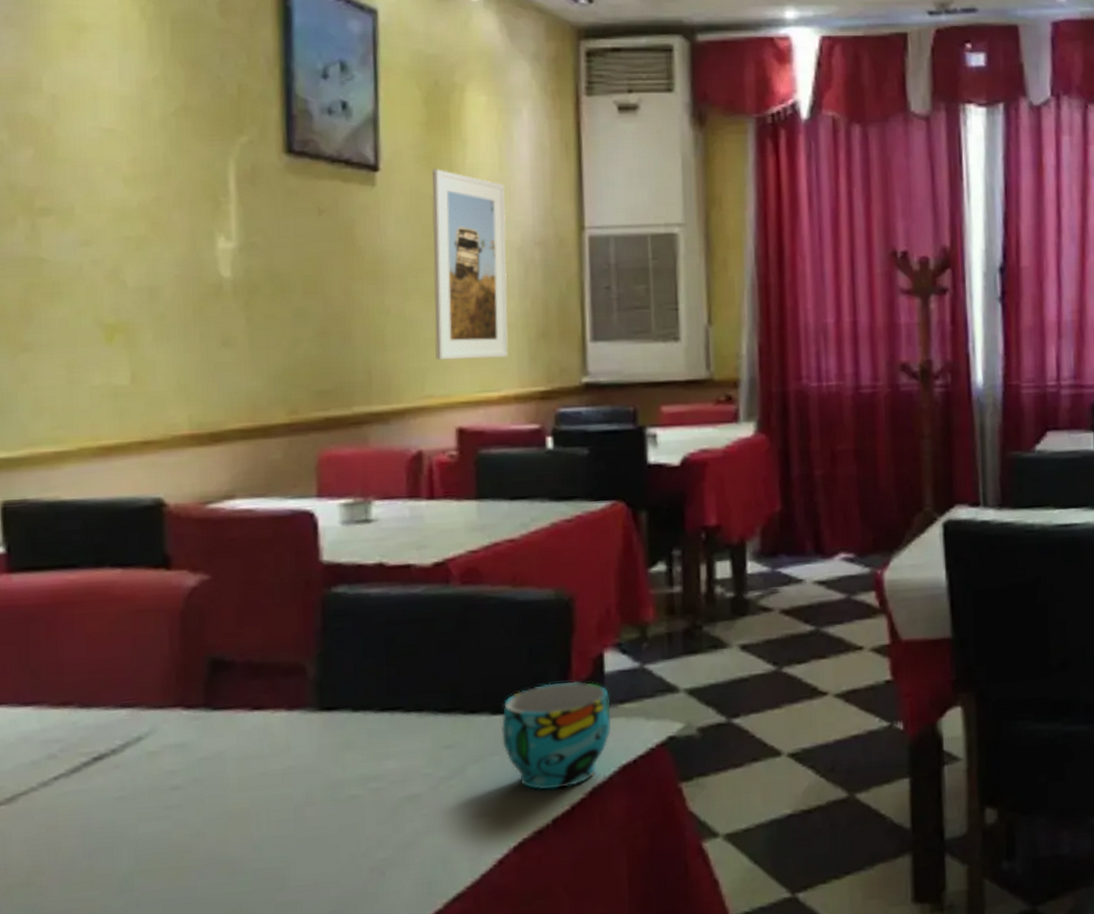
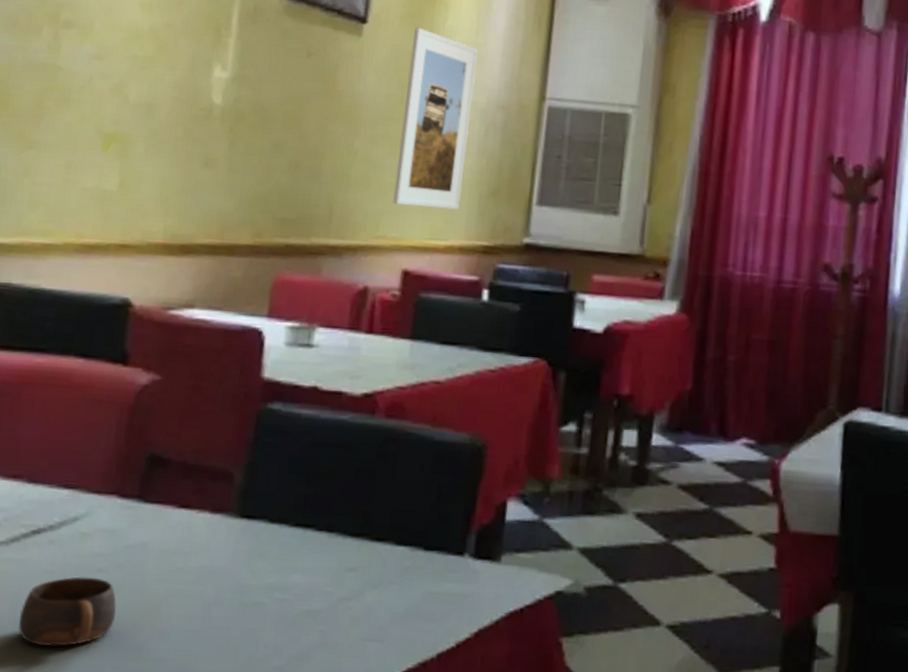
cup: none [93,796,199,877] -> present [18,576,116,647]
cup: present [502,681,612,790] -> none [402,523,507,626]

